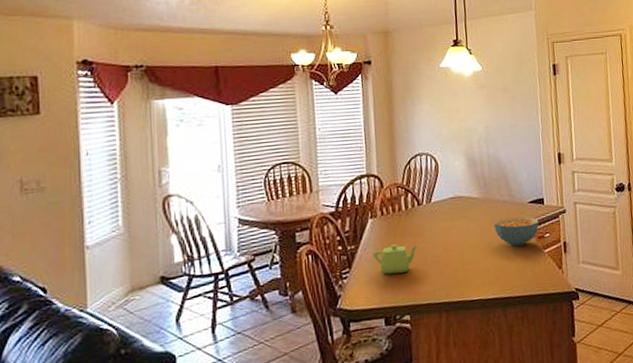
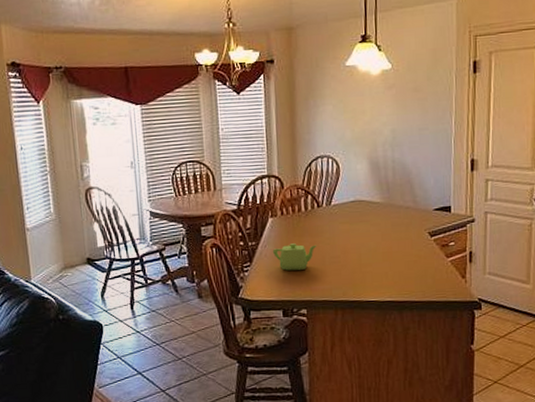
cereal bowl: present [494,216,539,247] -> none [395,223,444,253]

